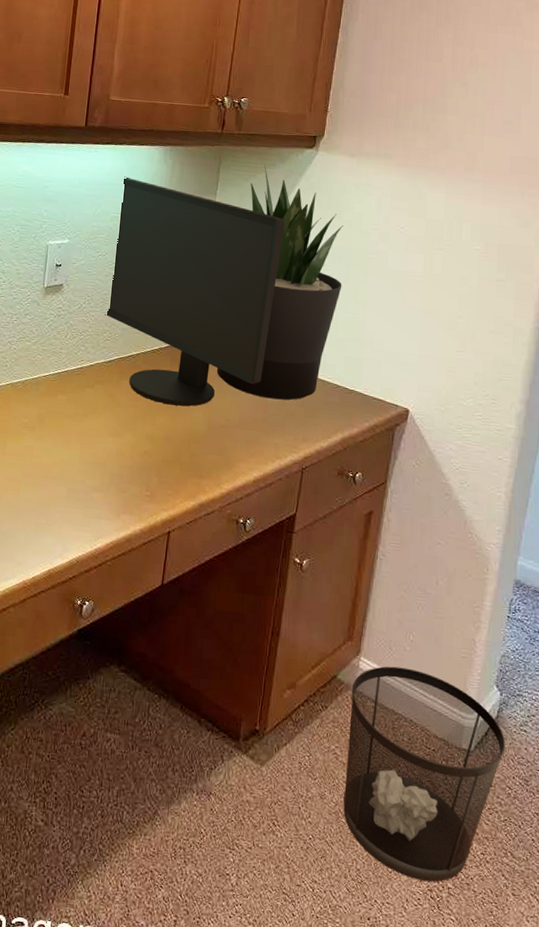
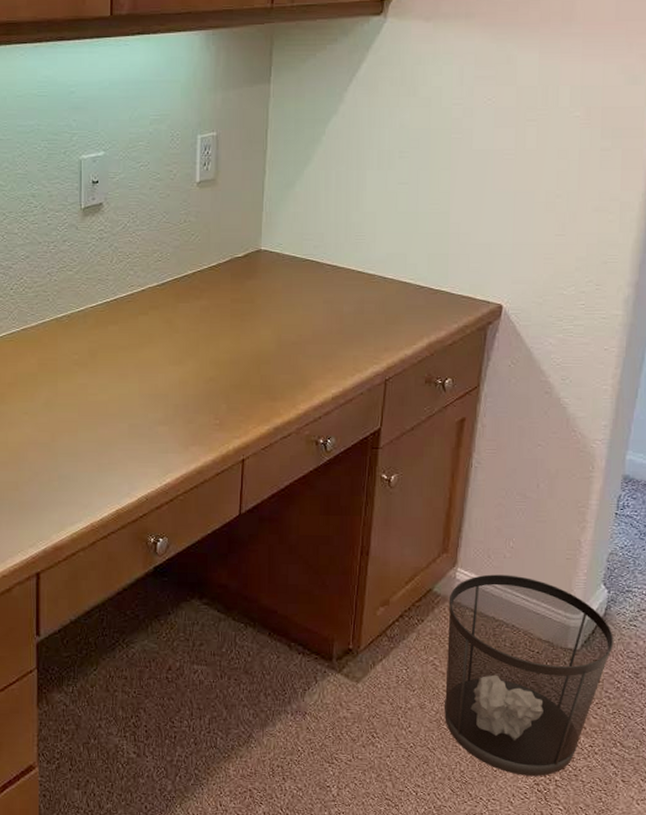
computer monitor: present [105,176,285,407] -> none [153,71,352,325]
planter: present [217,164,343,400] -> none [284,40,422,308]

